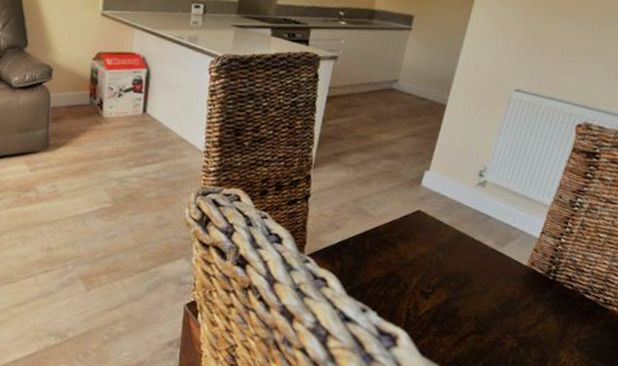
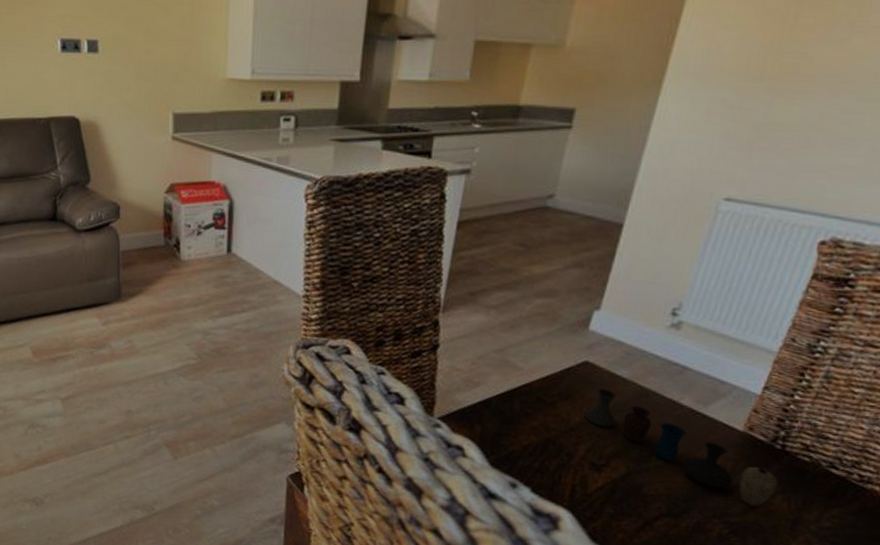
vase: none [417,232,551,324] -> present [584,389,778,507]

